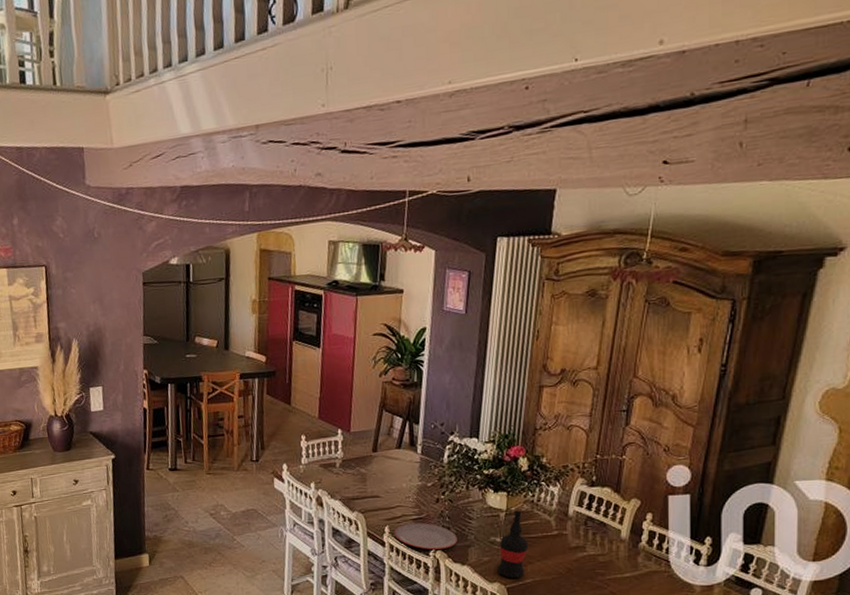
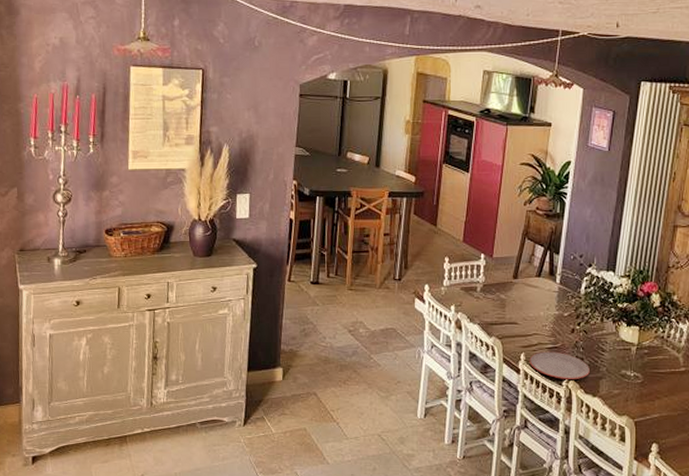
wine bottle: present [497,506,529,578] -> none [626,341,657,412]

